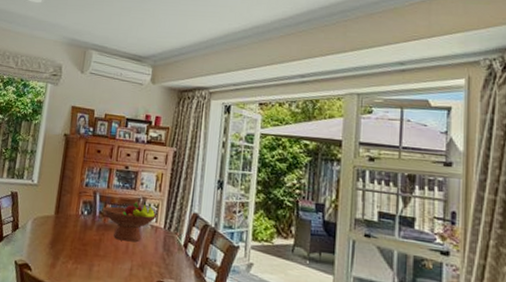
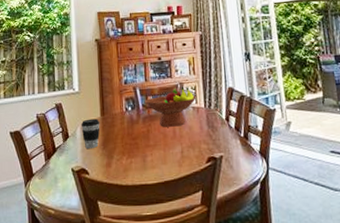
coffee cup: none [32,214,53,245] -> present [81,118,100,148]

